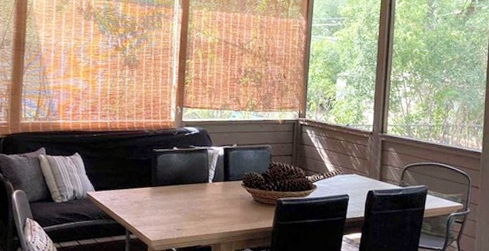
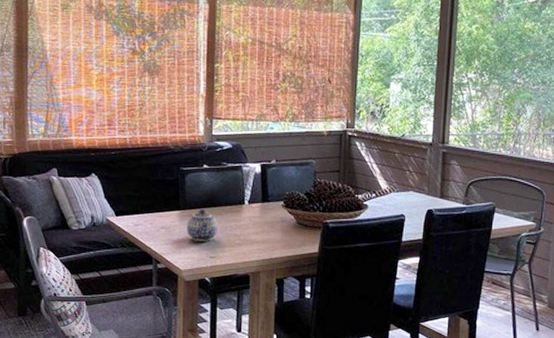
teapot: none [157,186,184,215] -> present [186,208,217,241]

